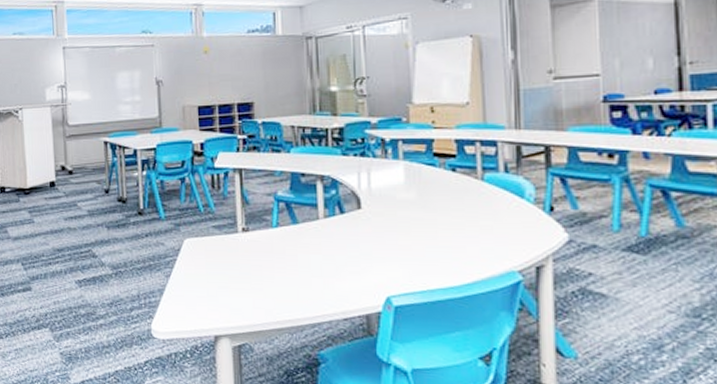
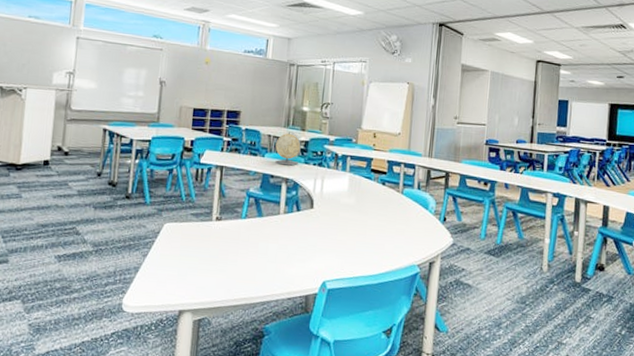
globe: none [302,119,335,160] -> present [275,131,301,166]

